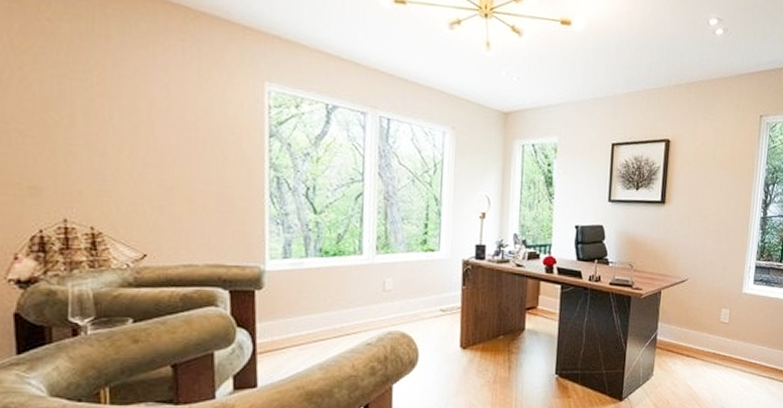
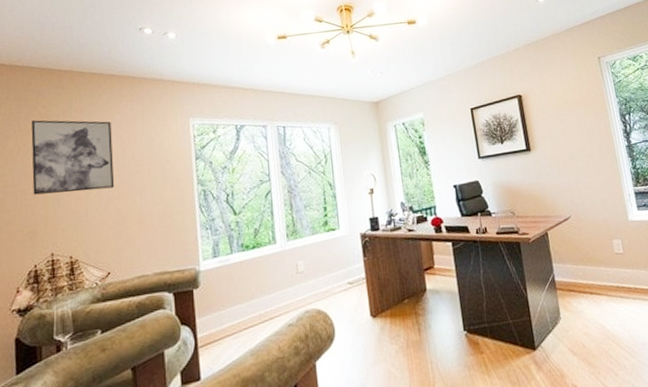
wall art: none [30,36,156,152] -> present [31,120,115,195]

